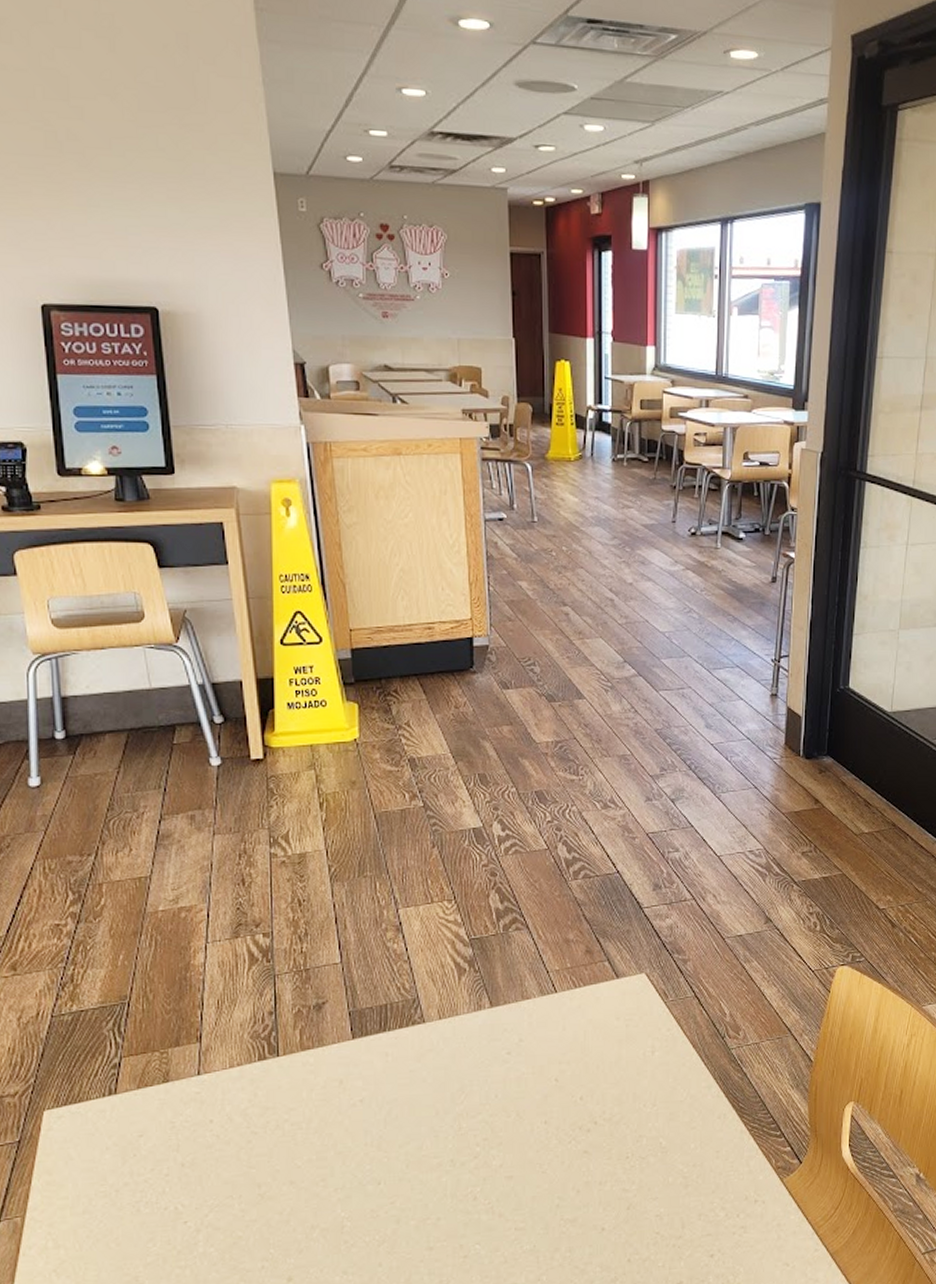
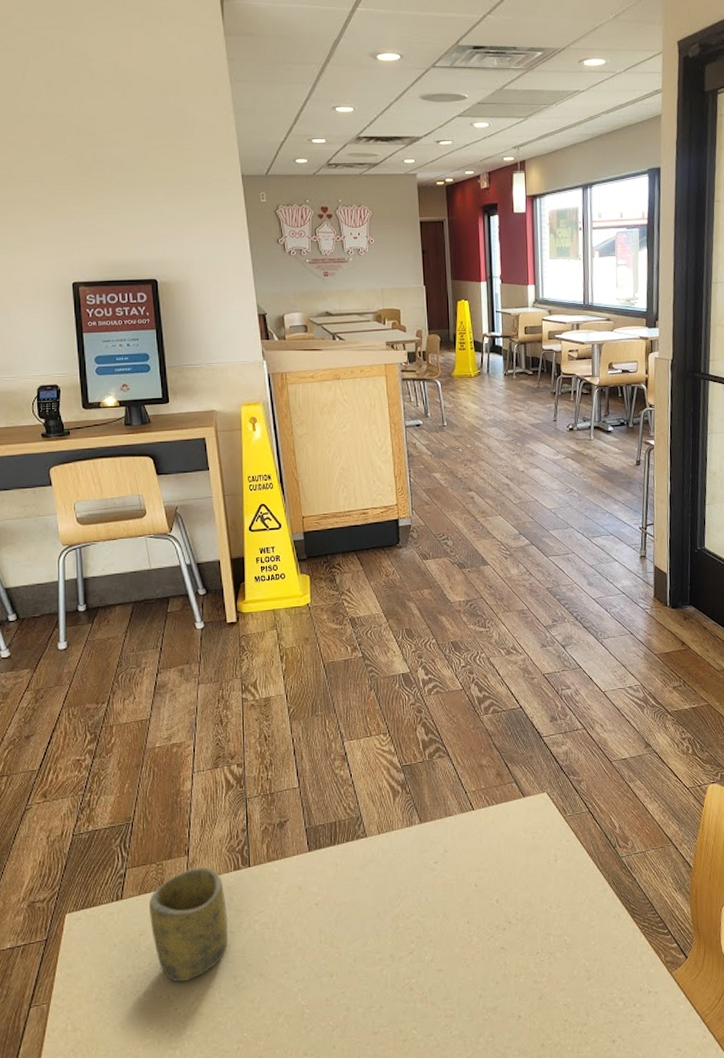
cup: none [151,1055,250,1191] -> present [149,866,228,982]

